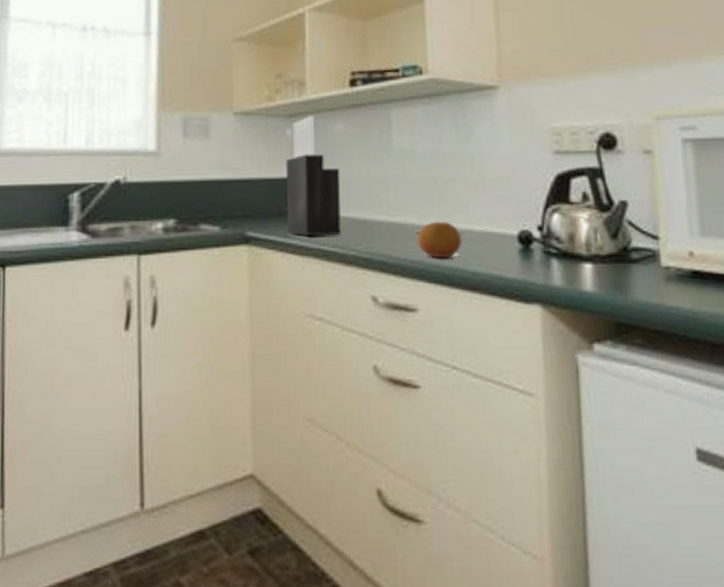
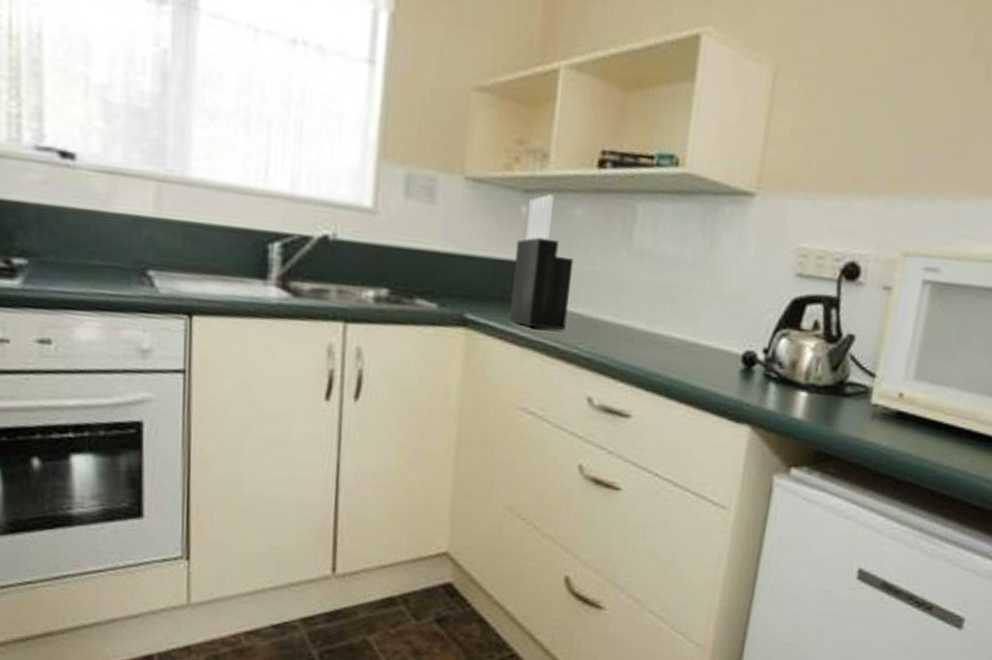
fruit: present [416,221,461,259] -> none [641,329,687,369]

